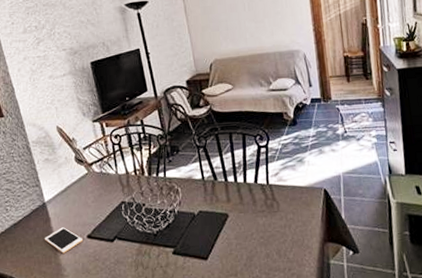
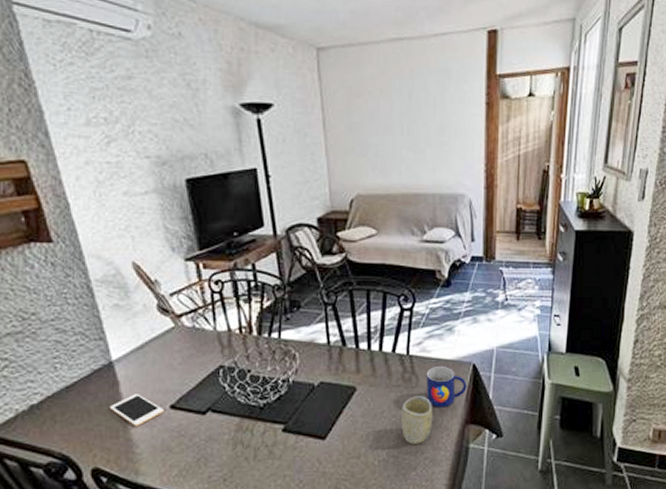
cup: none [267,219,296,262] -> present [401,396,433,444]
mug: none [285,192,321,229] -> present [426,366,467,408]

